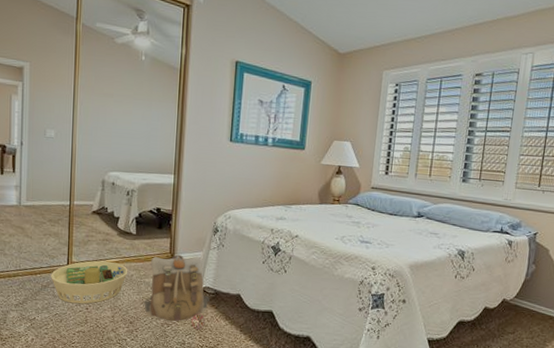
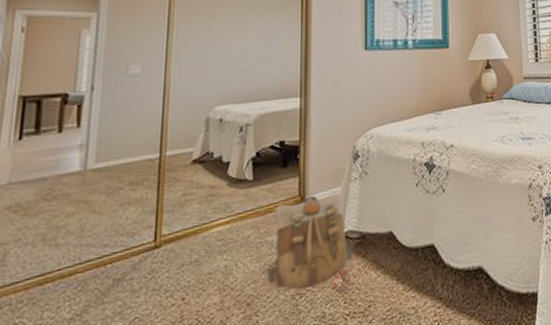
laundry basket: present [51,260,128,304] -> none [128,223,243,297]

